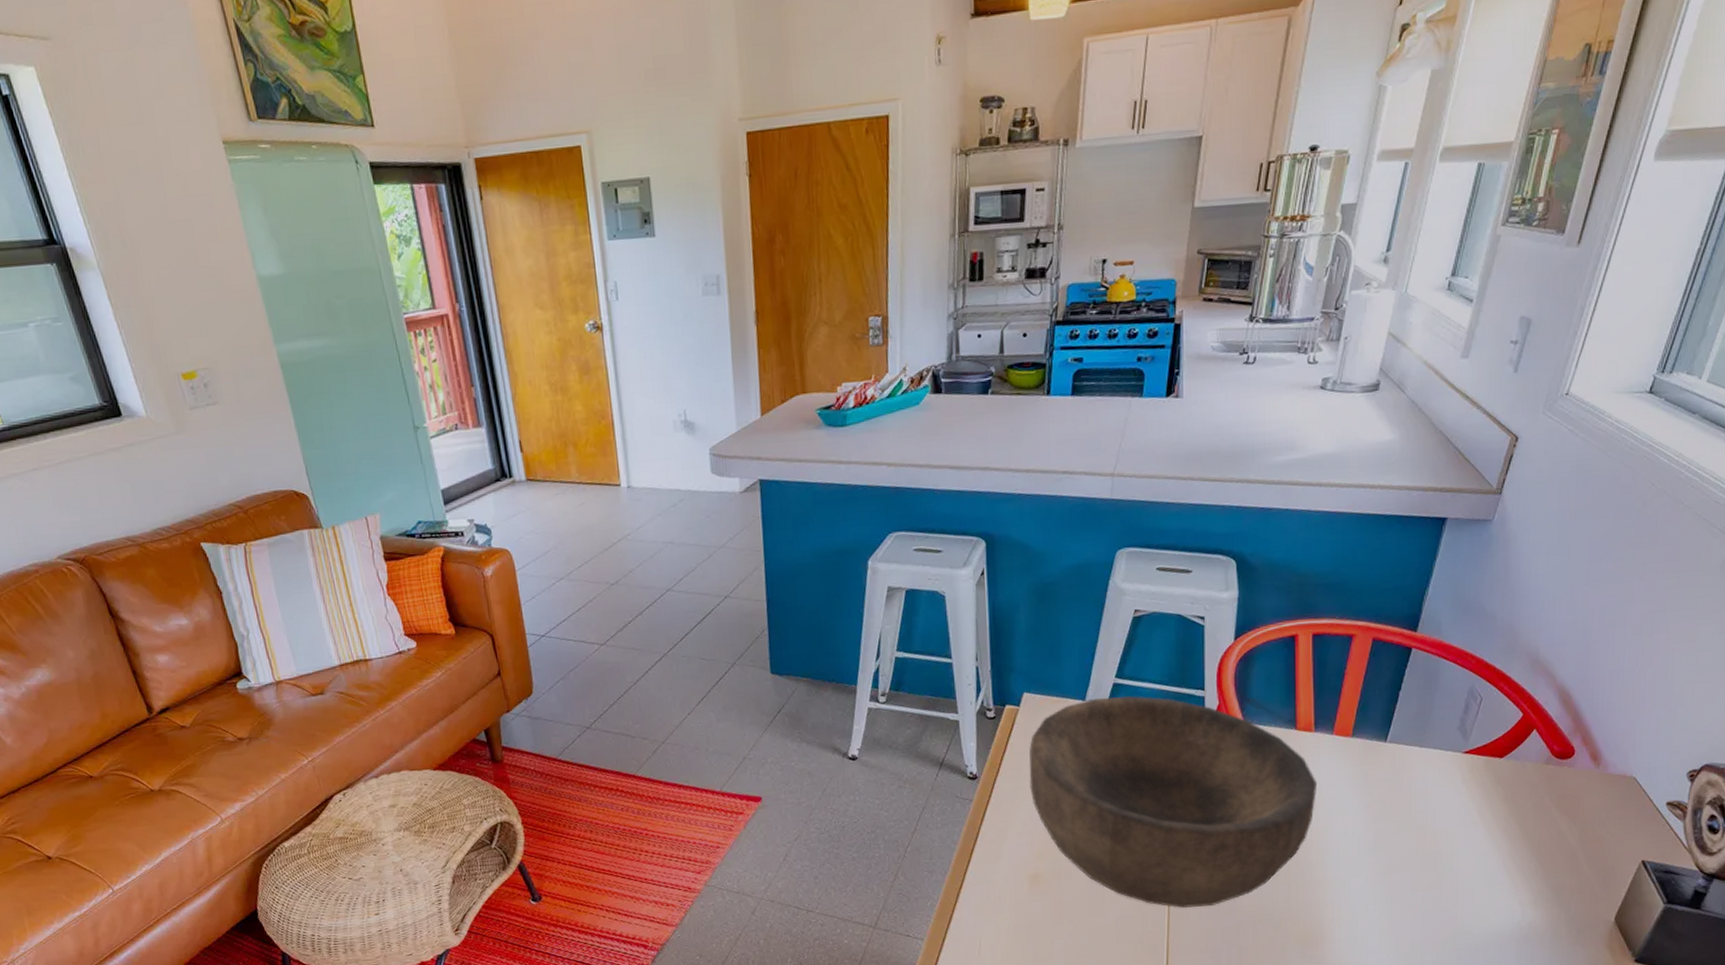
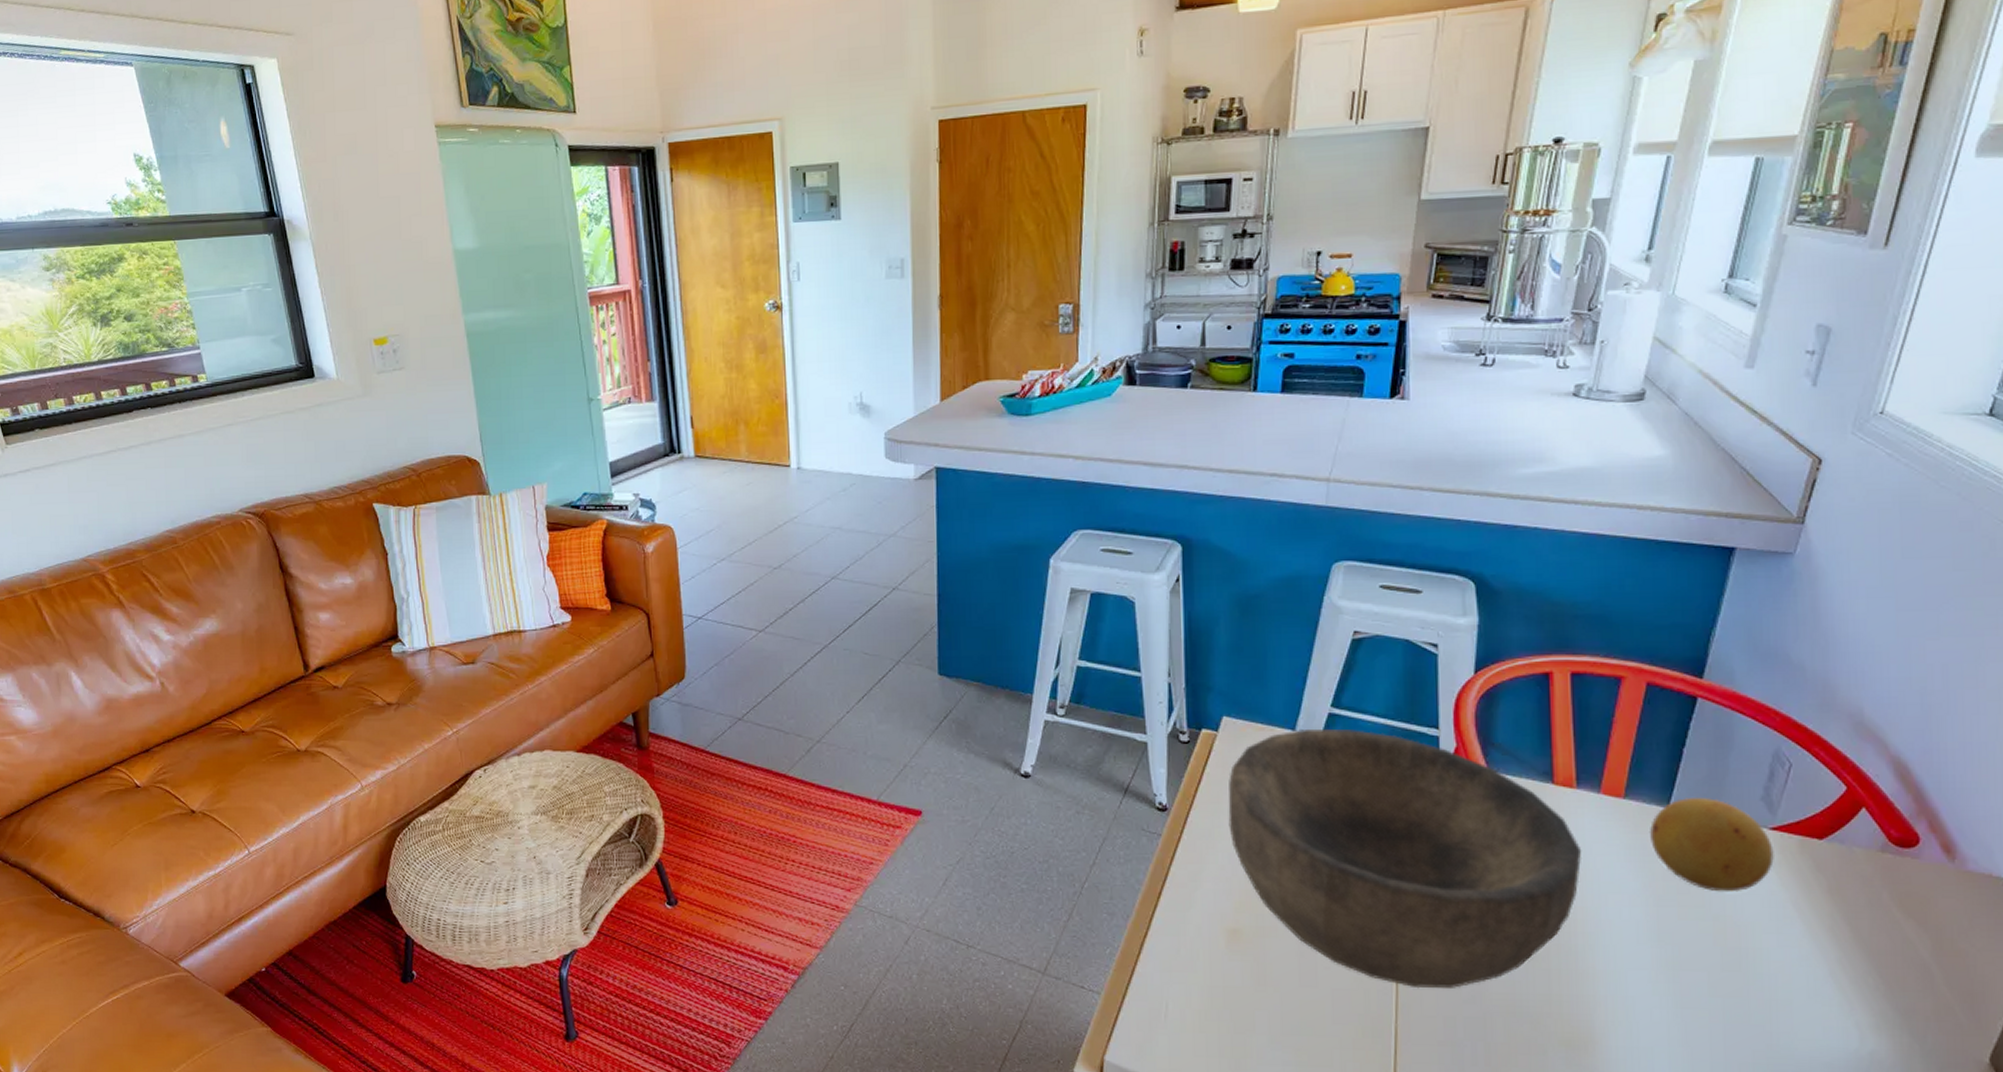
fruit: none [1370,731,1465,808] -> present [1649,798,1774,893]

